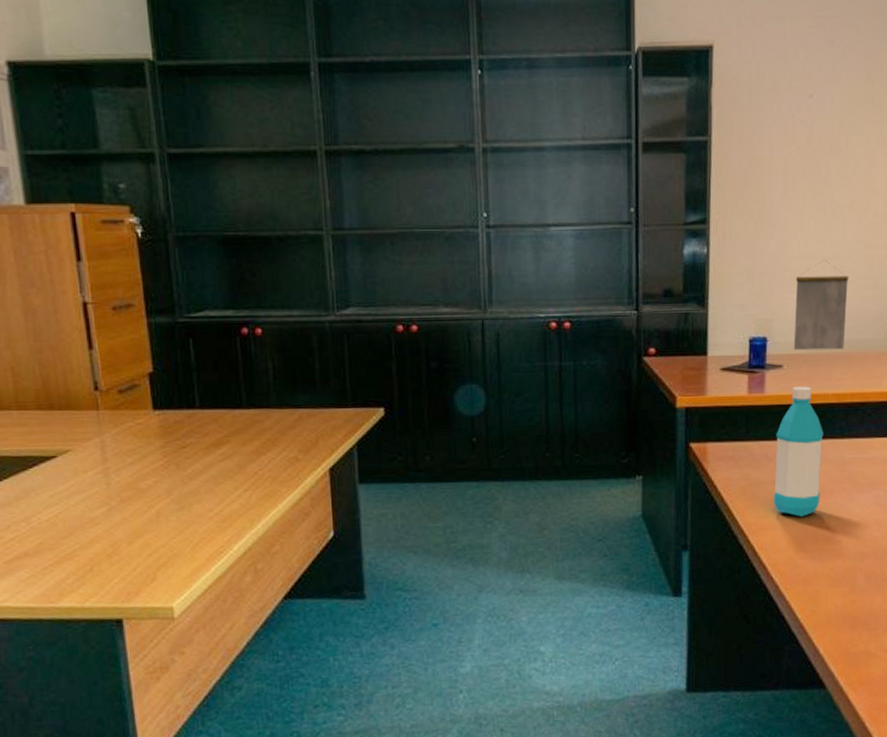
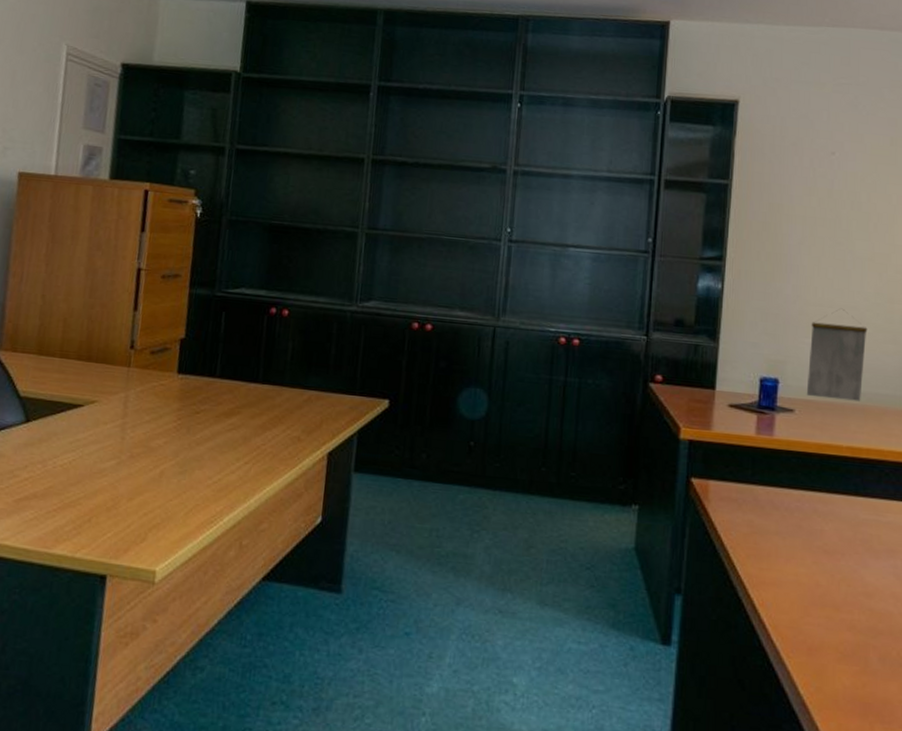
water bottle: present [773,386,823,517] -> none [777,433,836,577]

